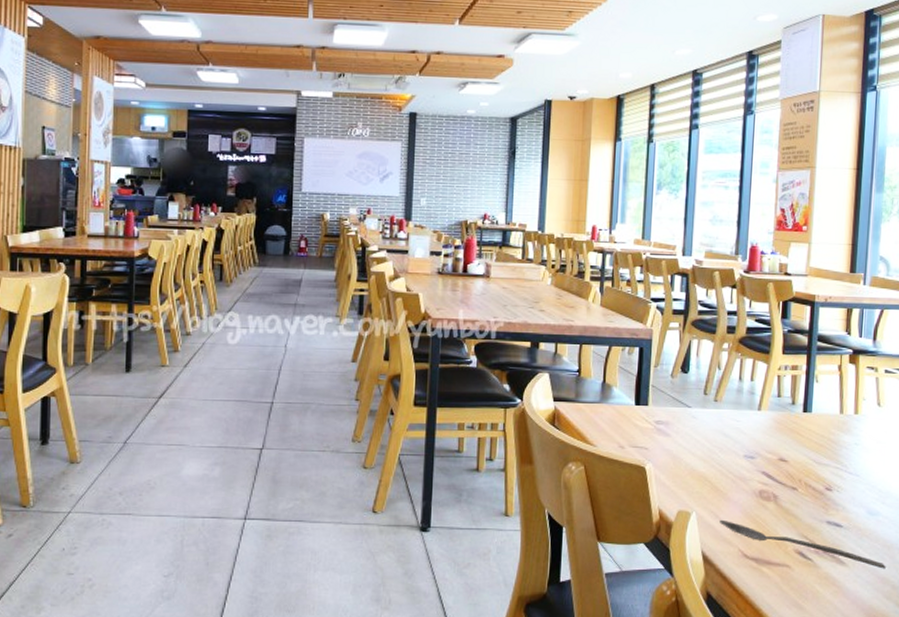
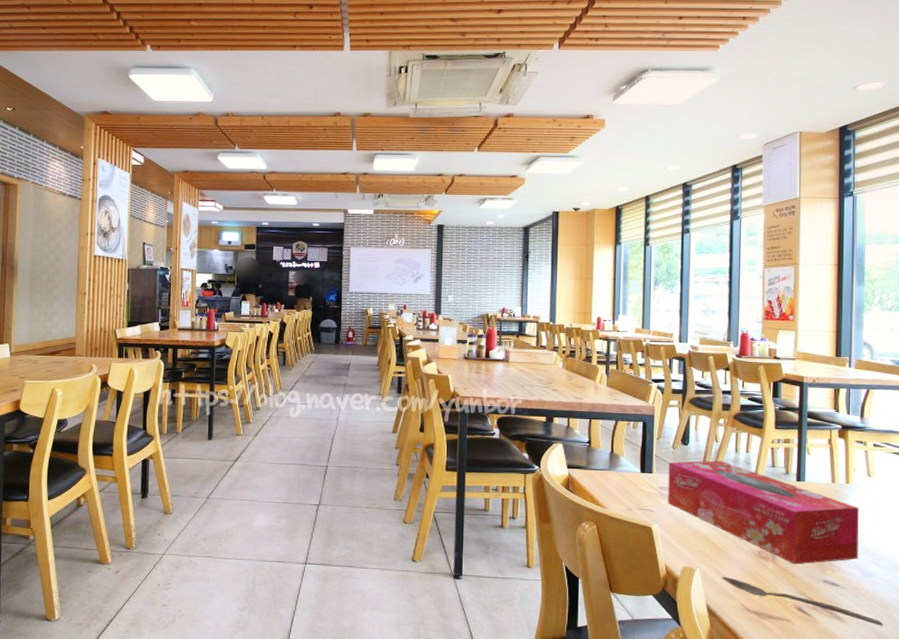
tissue box: none [664,390,867,504] -> present [668,460,859,564]

